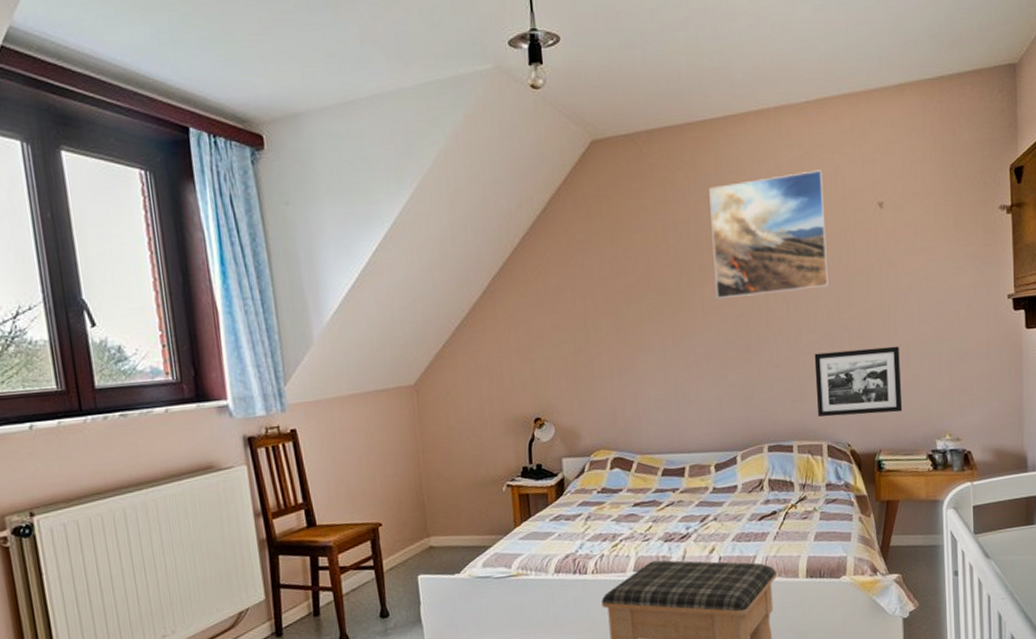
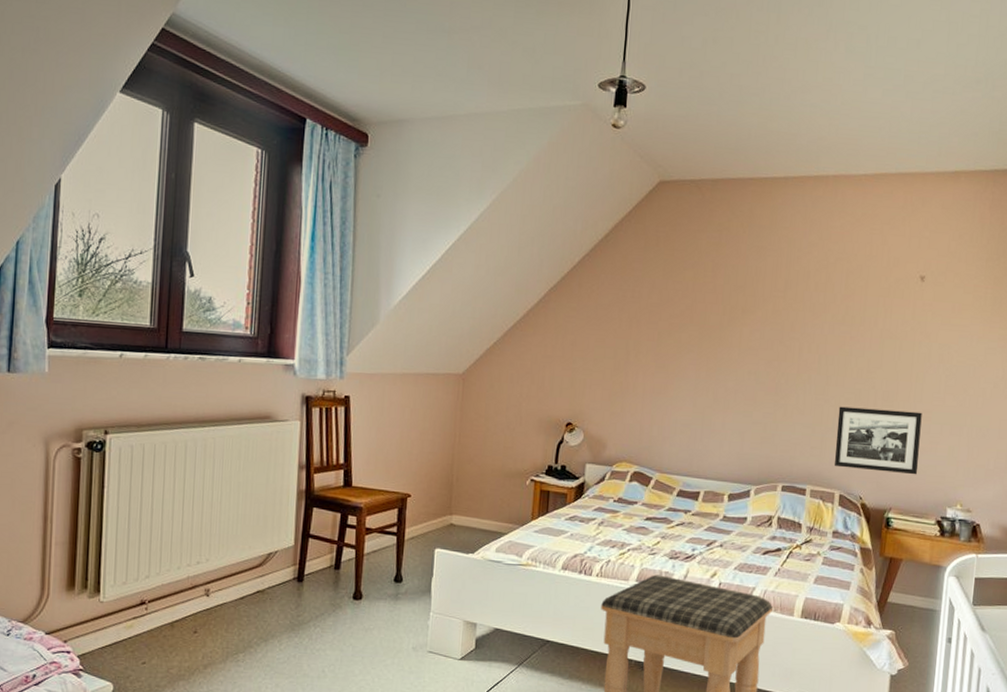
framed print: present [709,170,828,300] -> none [753,237,870,346]

